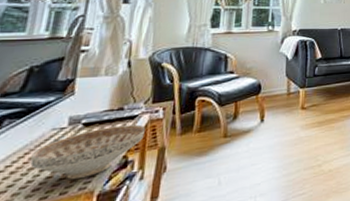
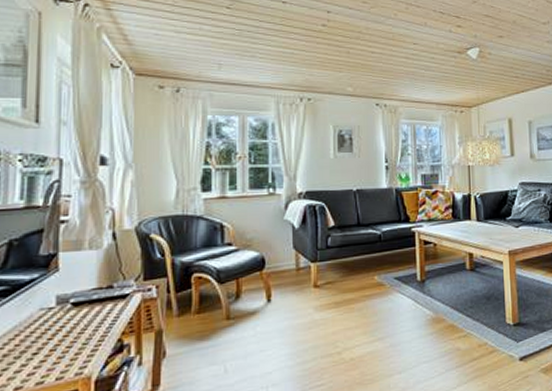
decorative bowl: present [30,124,145,180] -> none [22,304,138,365]

